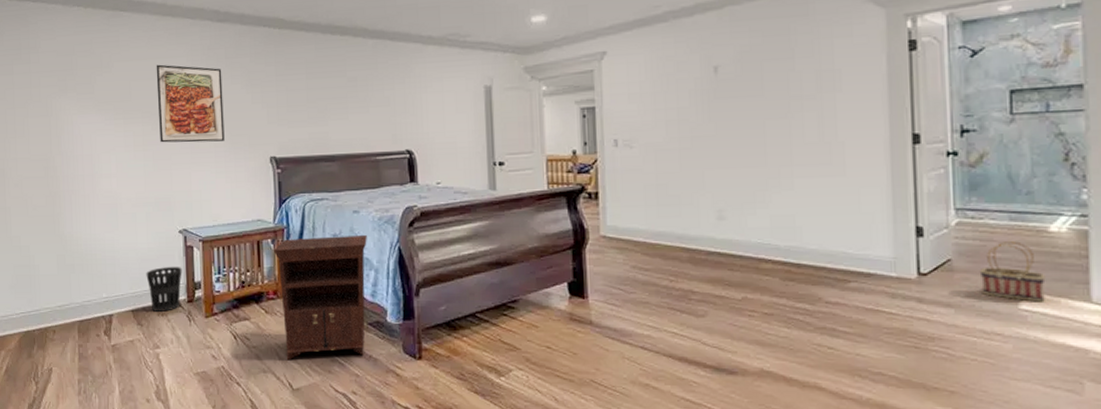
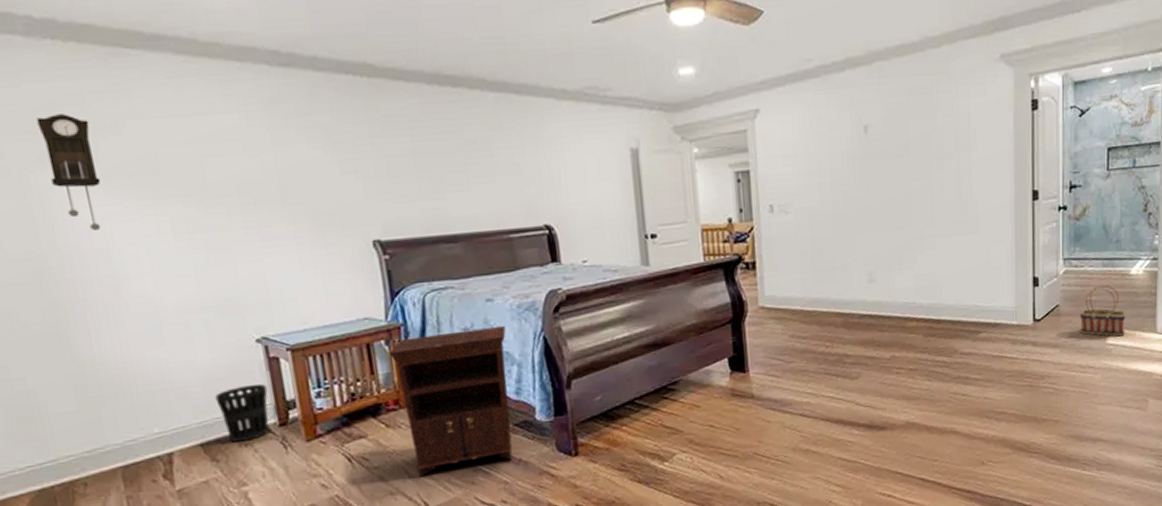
pendulum clock: none [61,58,94,141] -> present [36,114,101,230]
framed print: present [156,64,225,143] -> none [192,123,308,229]

